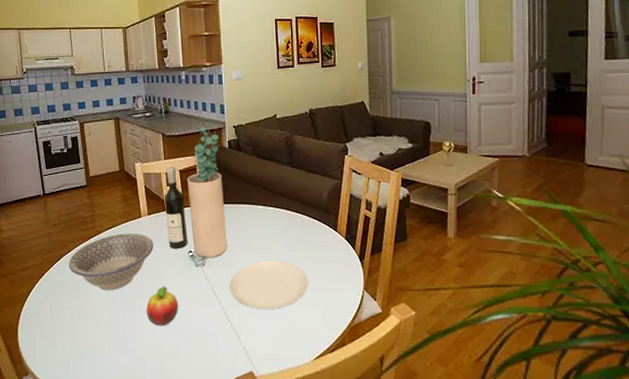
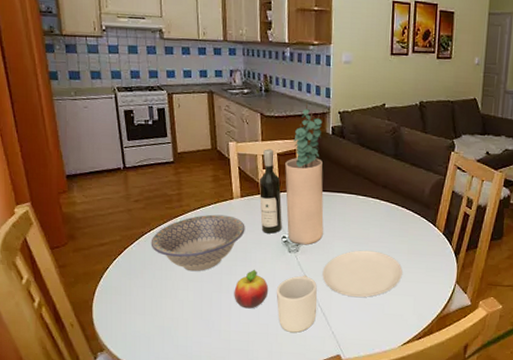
mug: none [186,288,227,349] -> present [276,274,317,333]

